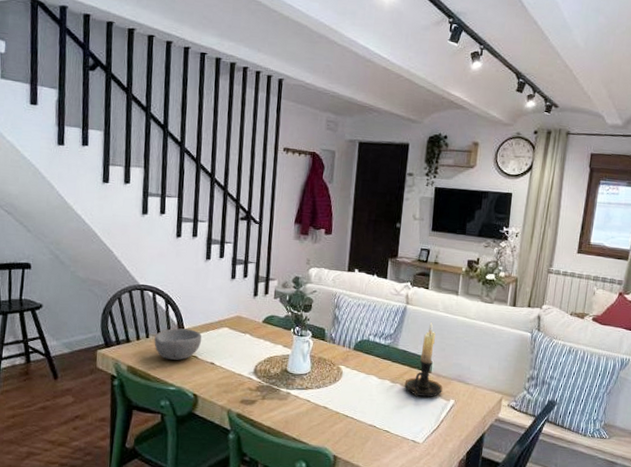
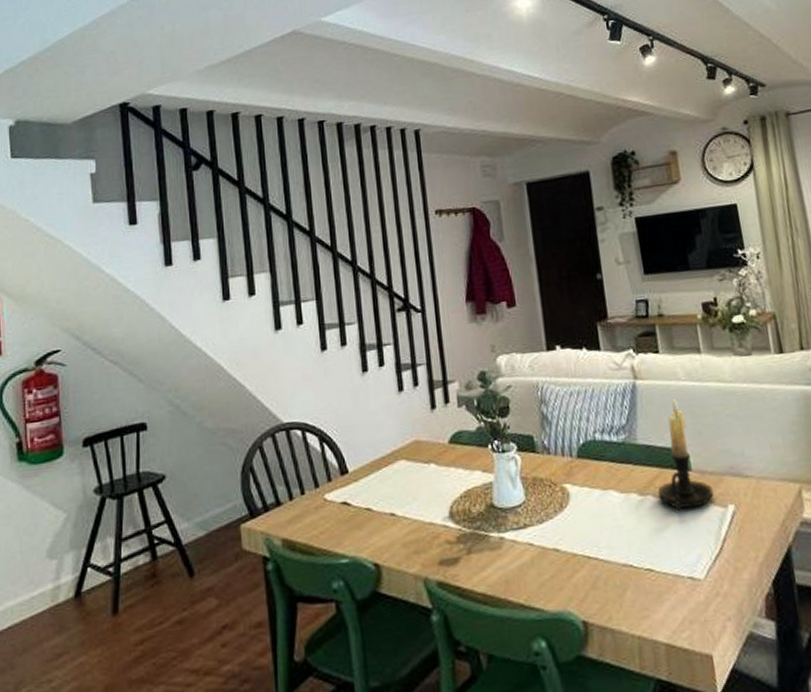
bowl: present [154,328,202,360] -> none [312,471,374,520]

